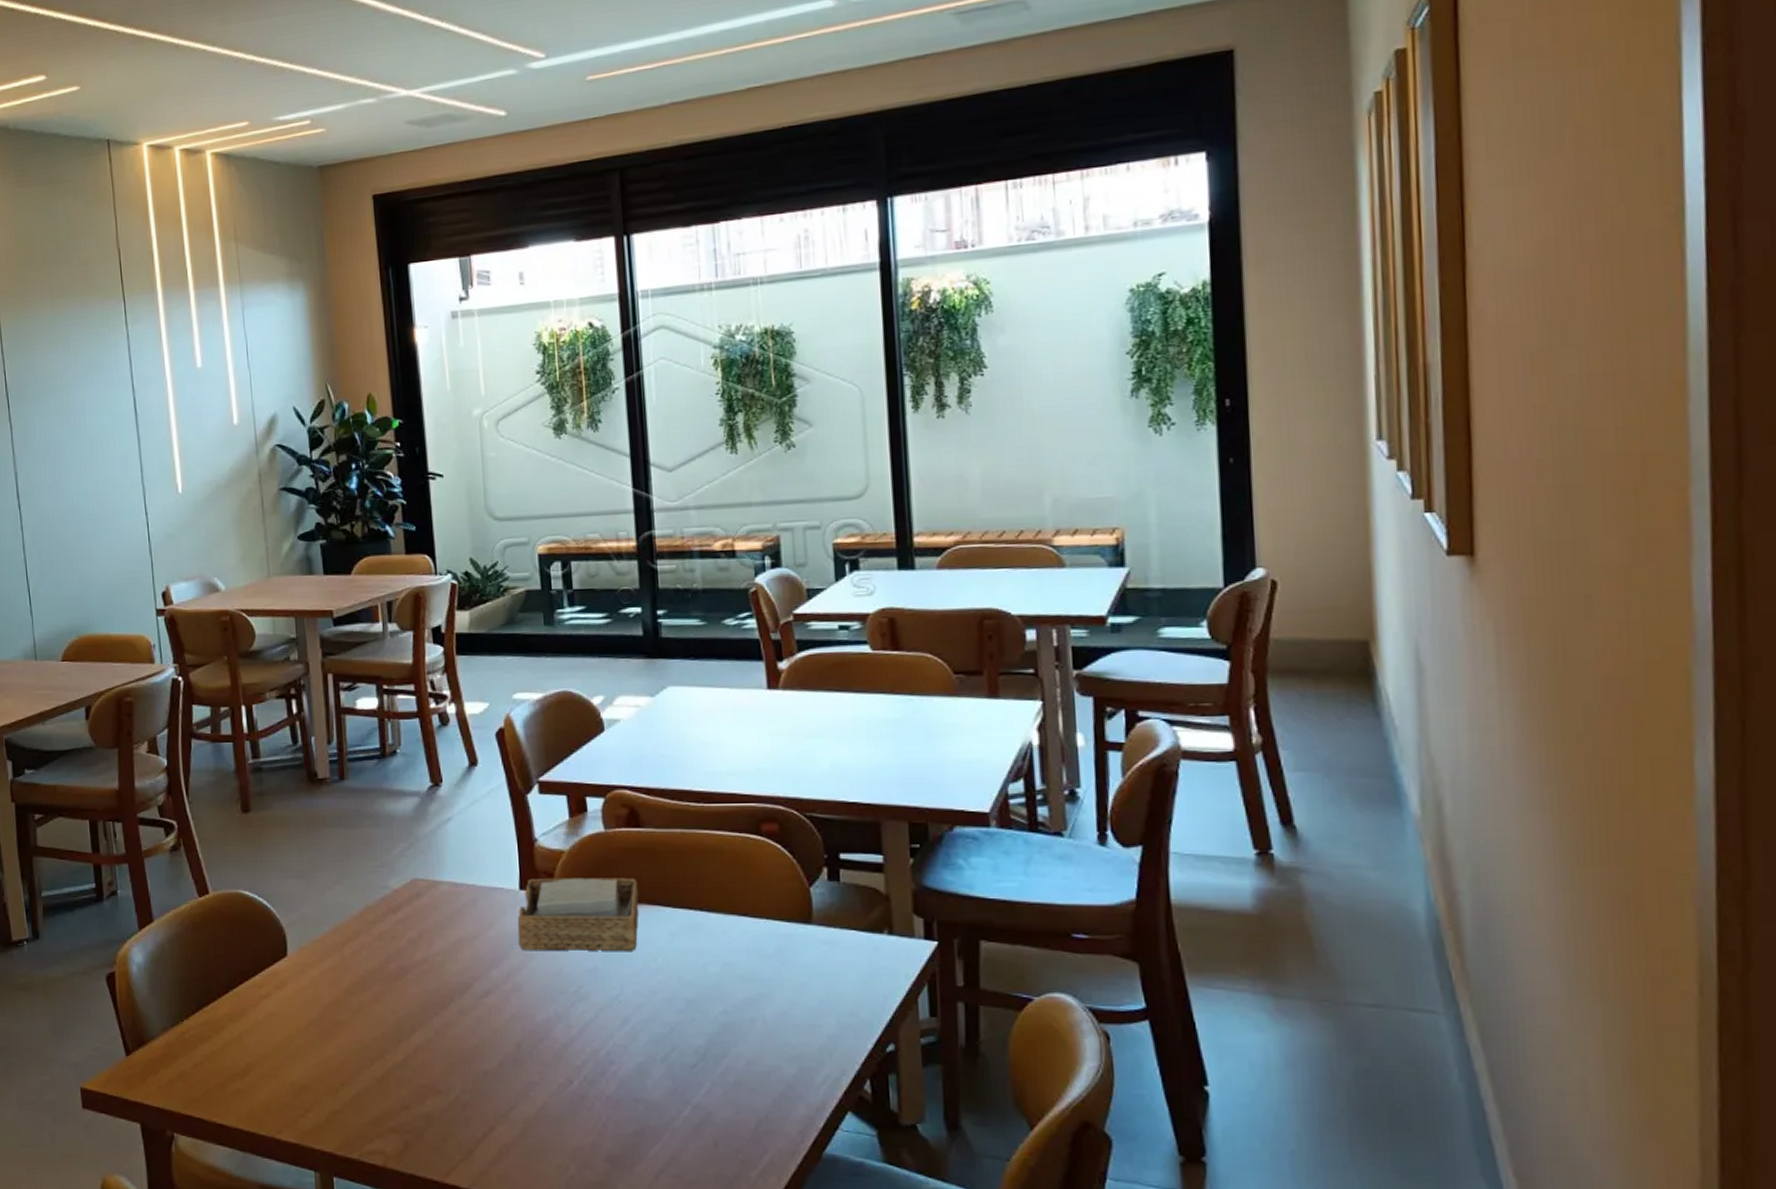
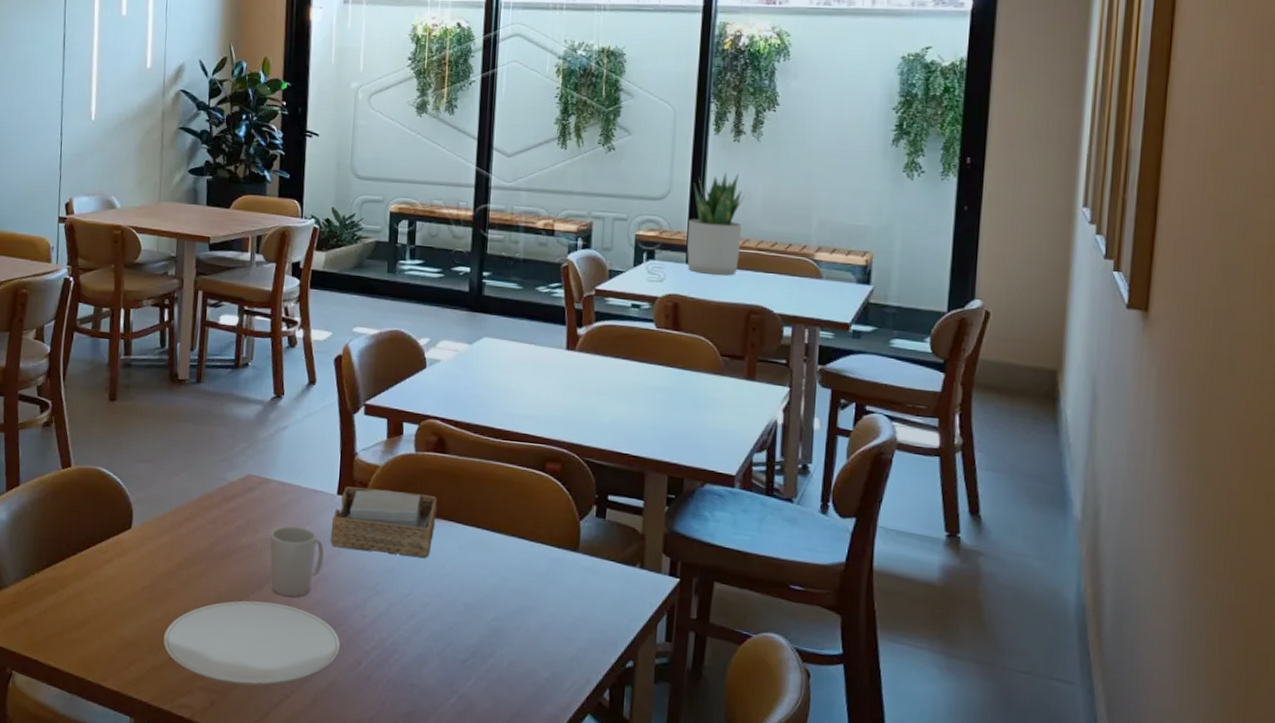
plate: none [340,1022,547,1121] -> present [163,600,341,686]
mug: none [448,932,514,1014] -> present [270,526,325,597]
planter: none [894,455,962,579] -> present [687,171,744,276]

